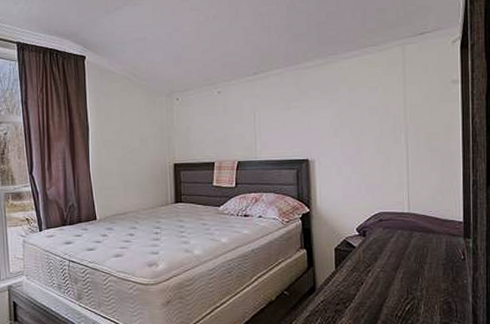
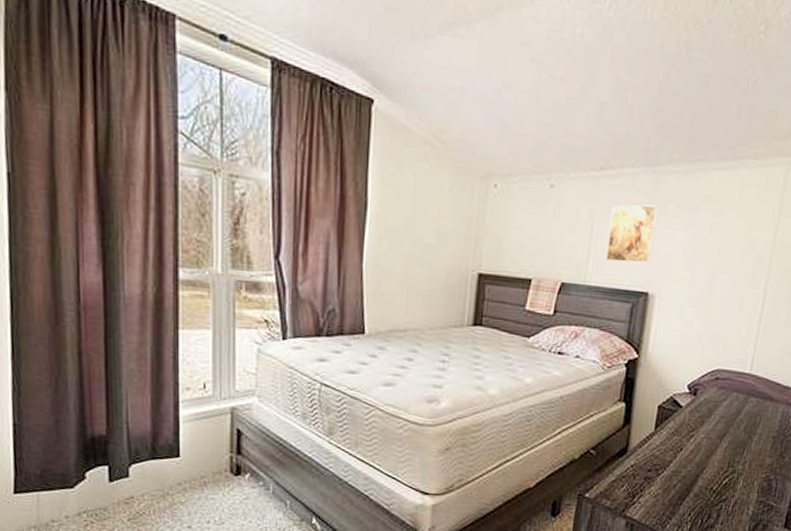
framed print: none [267,92,306,141] -> present [605,204,659,264]

